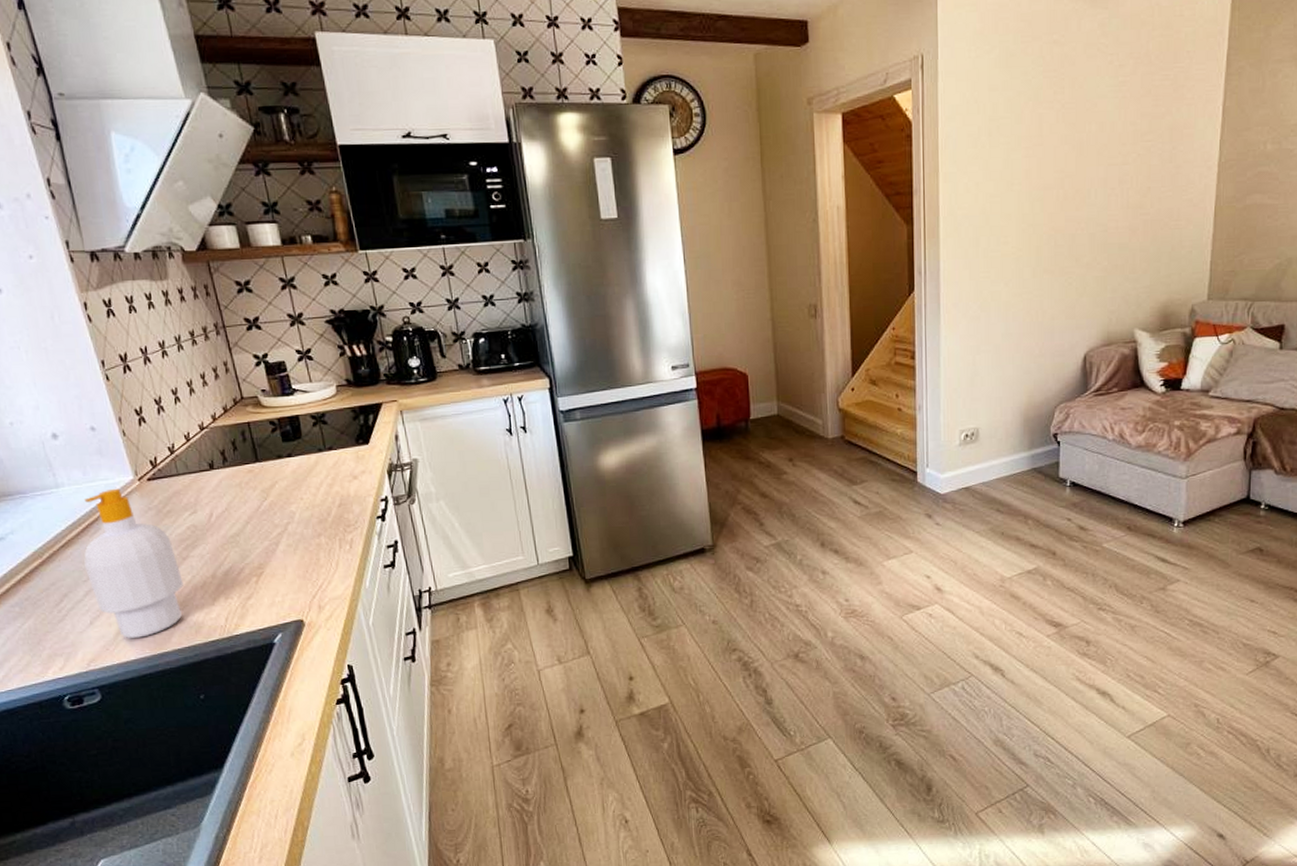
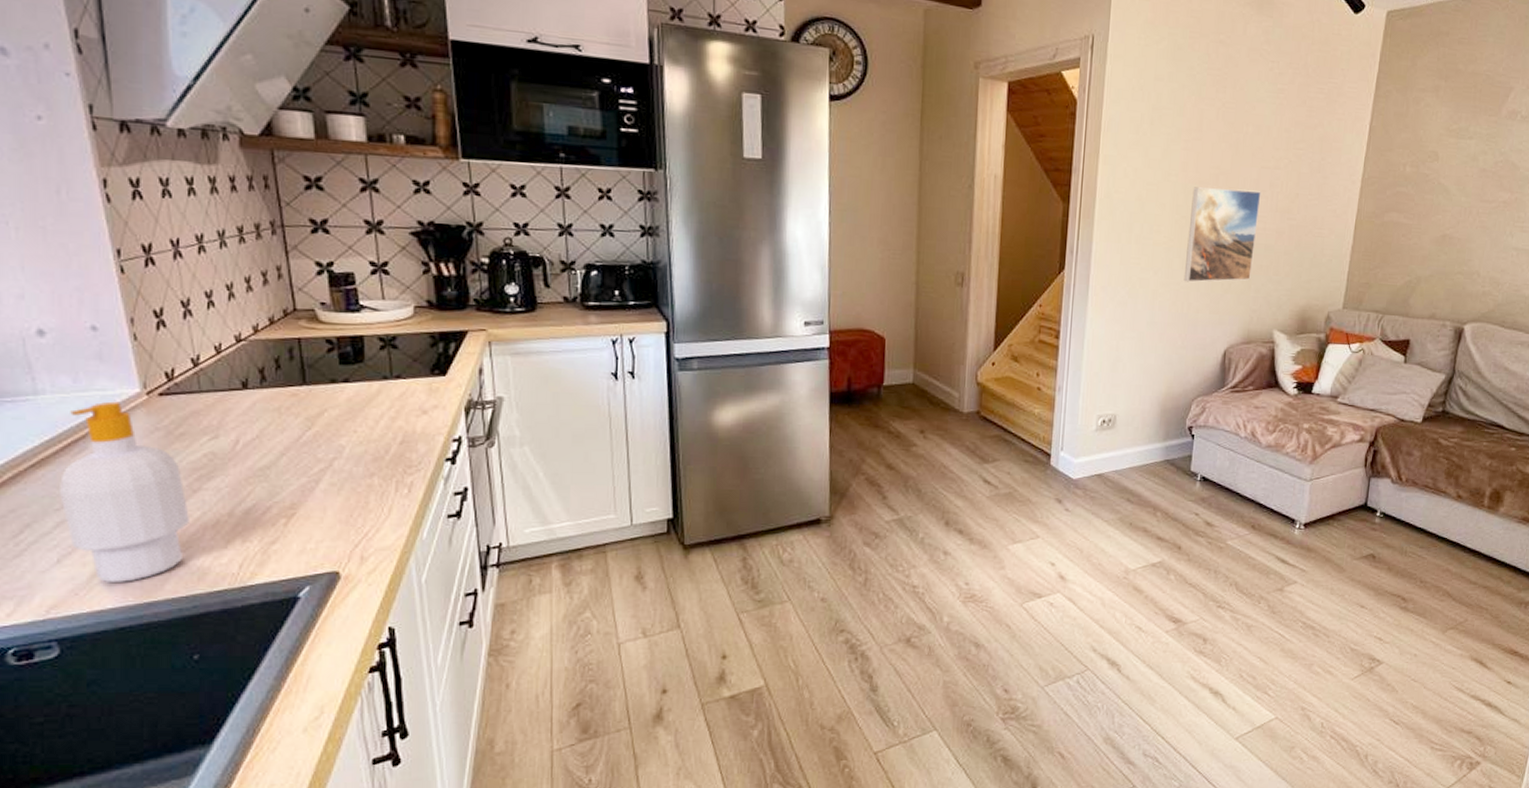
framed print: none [1036,189,1110,290] -> present [1183,187,1261,283]

